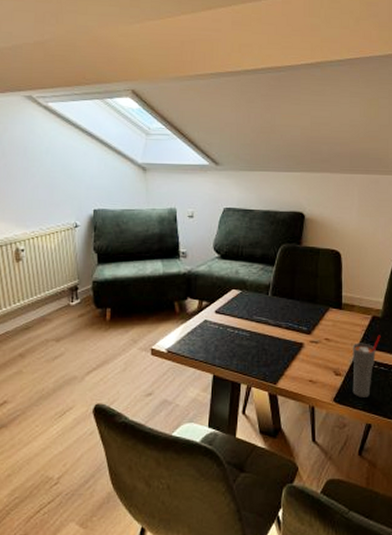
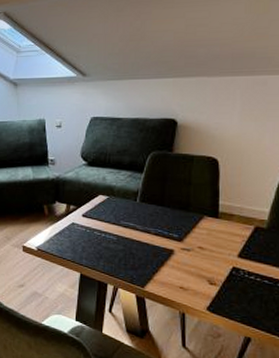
cup: present [352,335,381,397] -> none [229,247,265,310]

